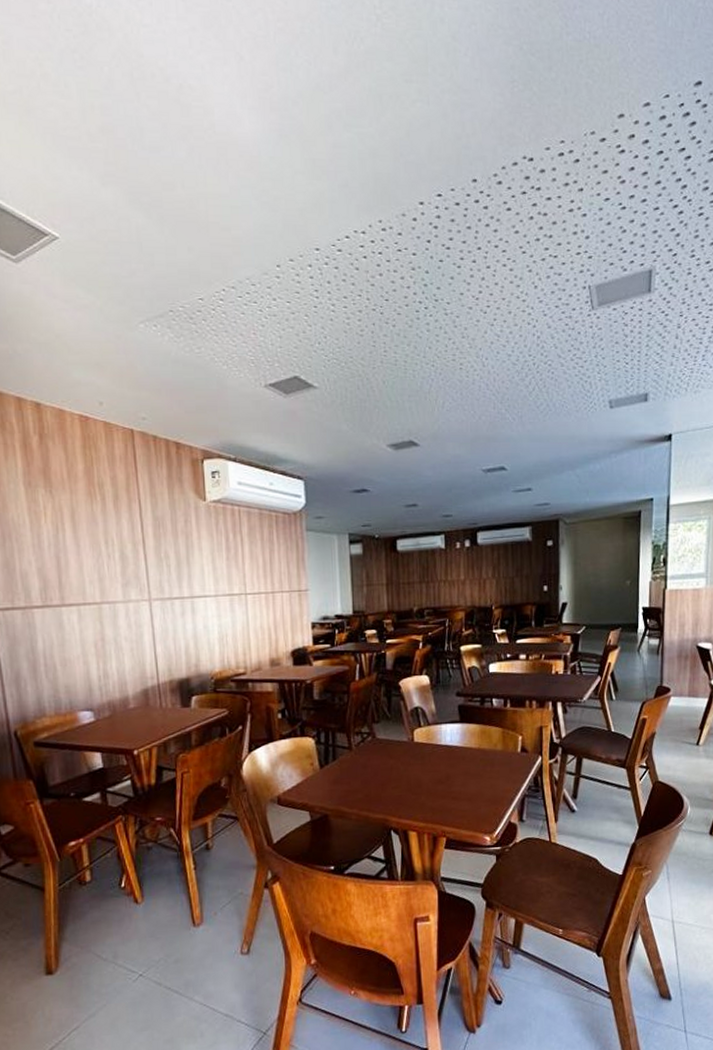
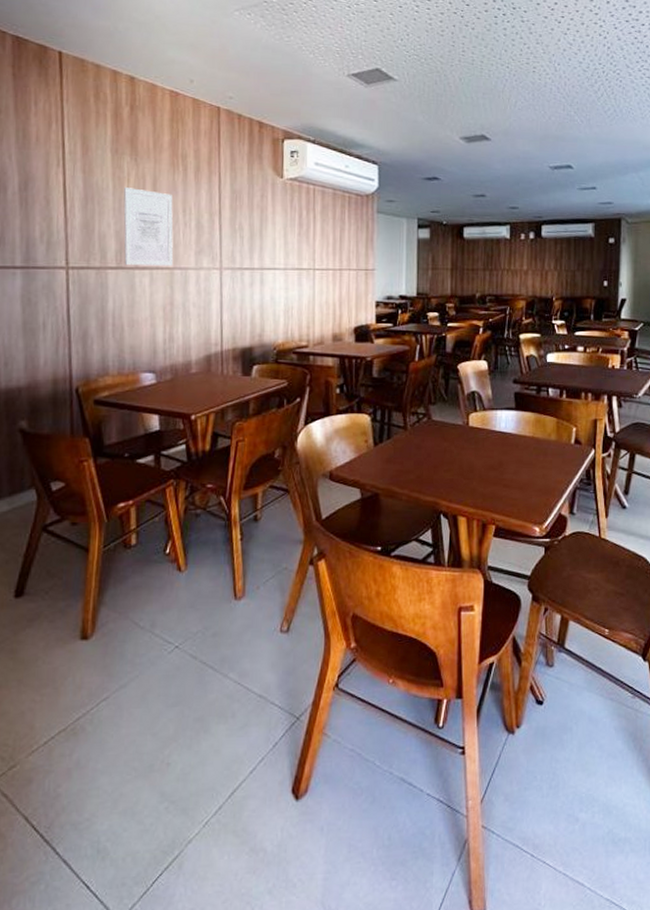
wall art: none [42,522,101,604] -> present [123,187,174,266]

